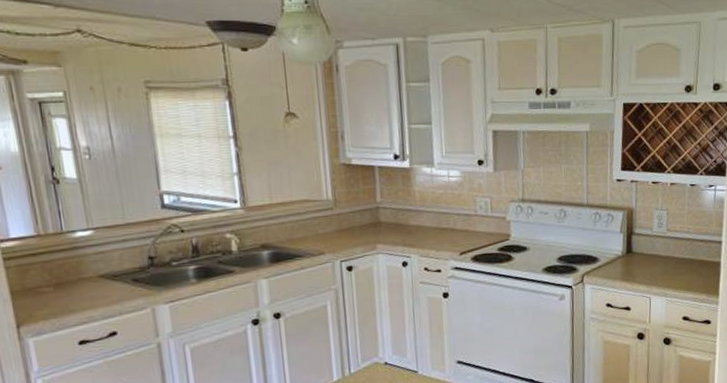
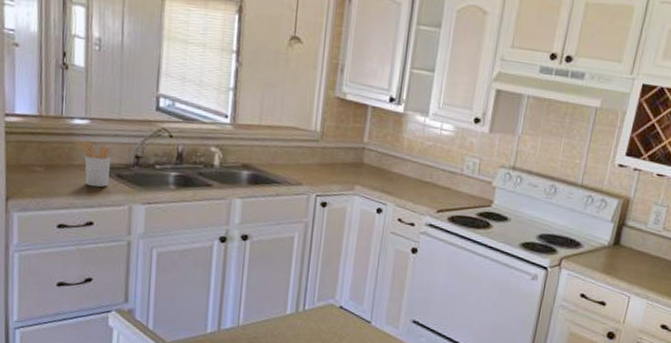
utensil holder: none [82,251,126,297] -> present [75,140,111,188]

